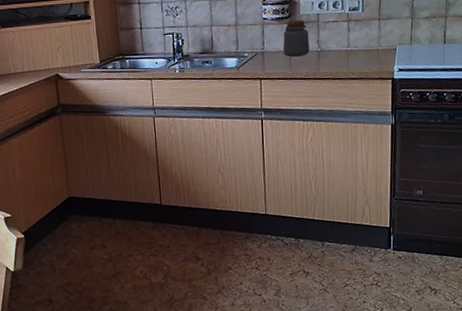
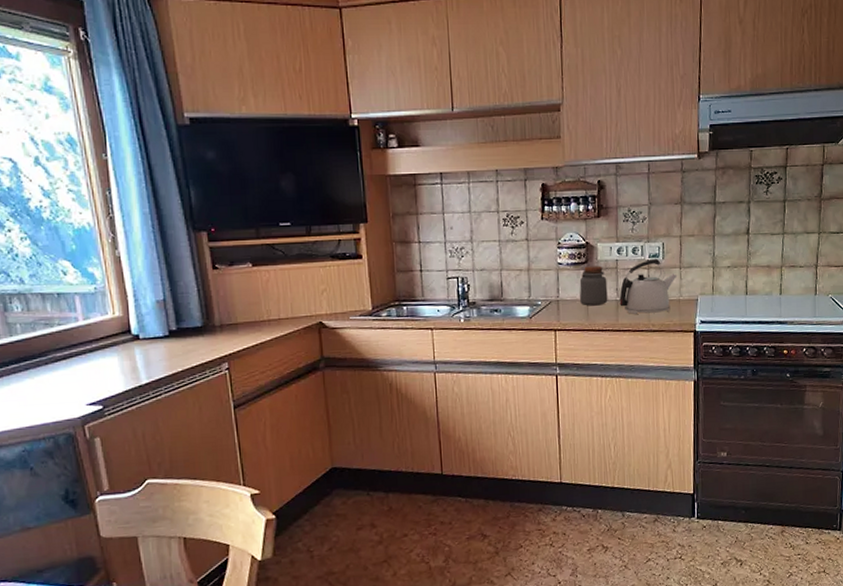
kettle: none [320,11,377,64] -> present [619,258,678,315]

